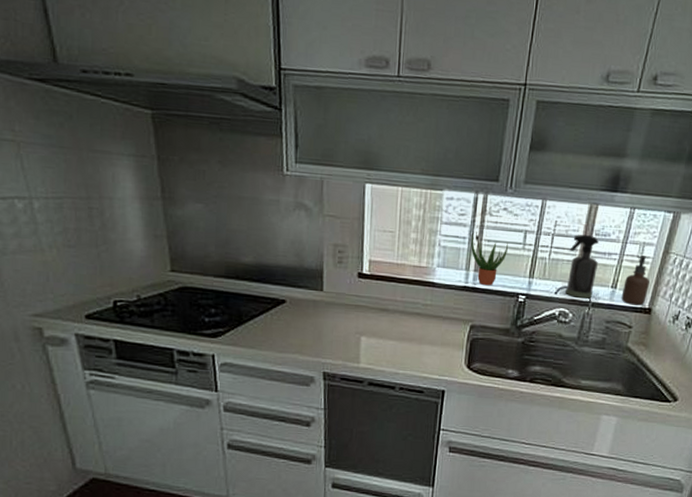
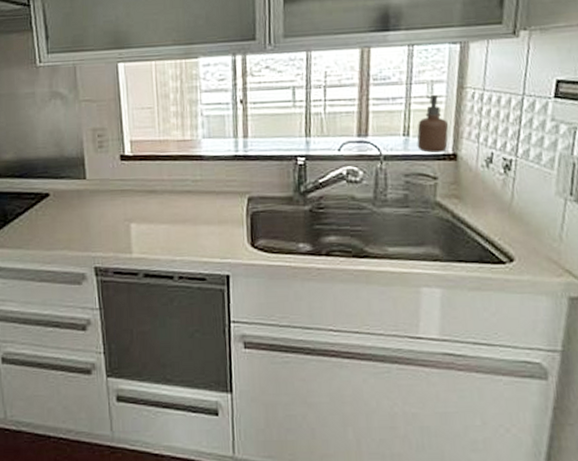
potted plant: present [470,233,509,286] -> none [235,98,278,152]
spray bottle: present [565,234,599,298] -> none [346,81,383,152]

